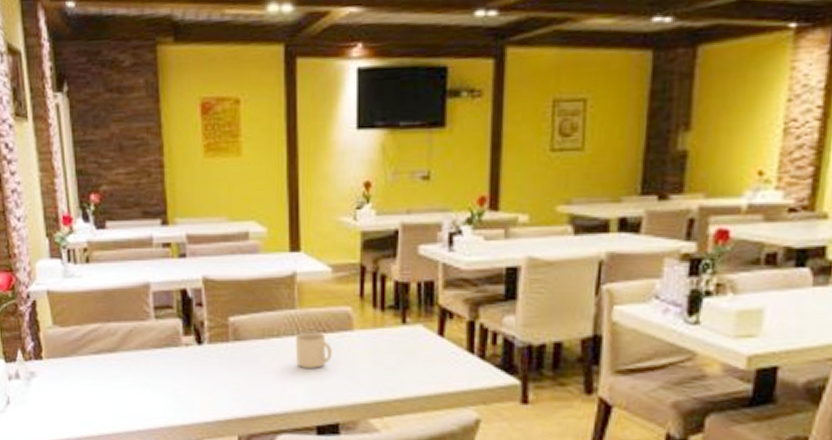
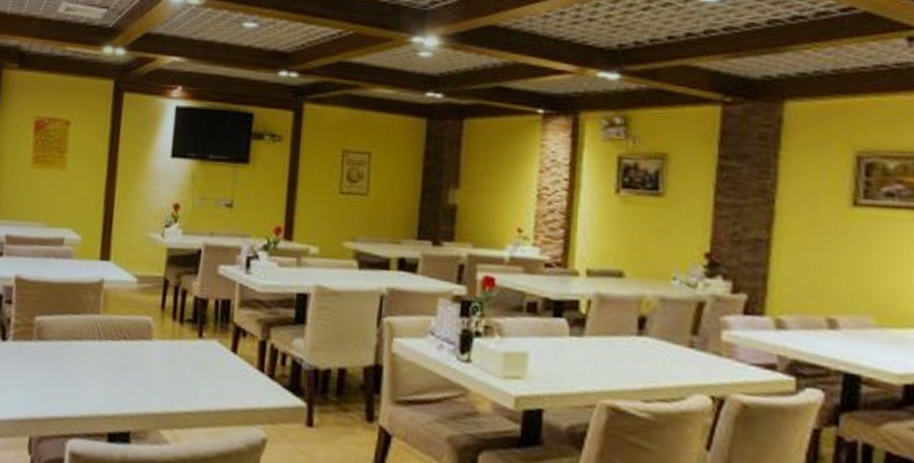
cup: present [295,332,332,368] -> none [95,337,131,374]

